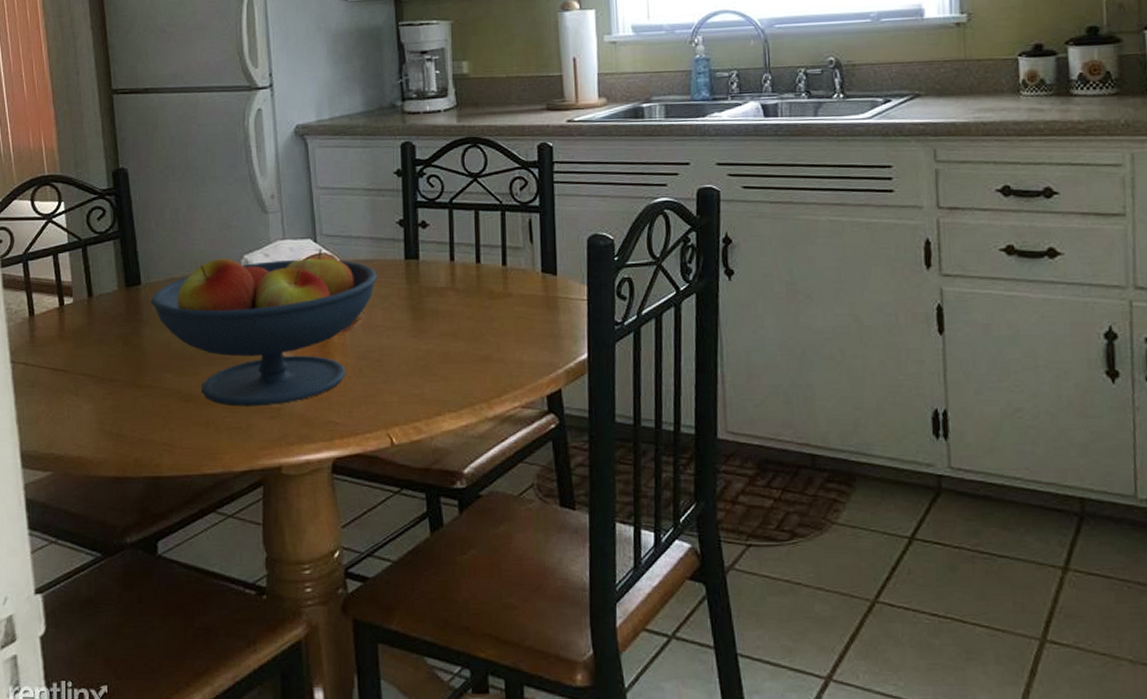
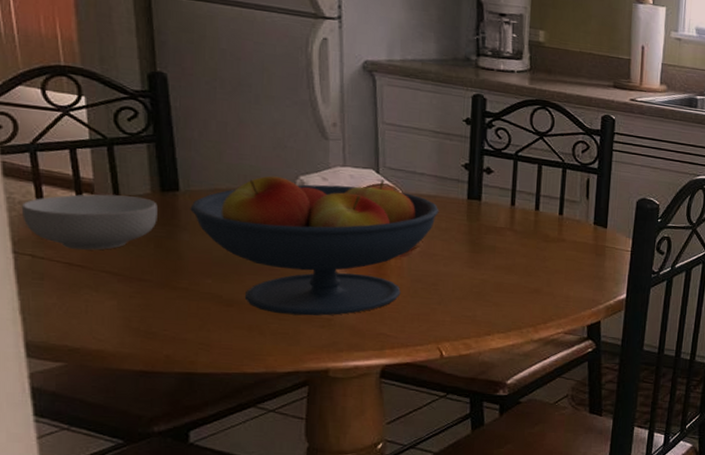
cereal bowl: none [17,295,124,354] -> present [21,194,158,250]

